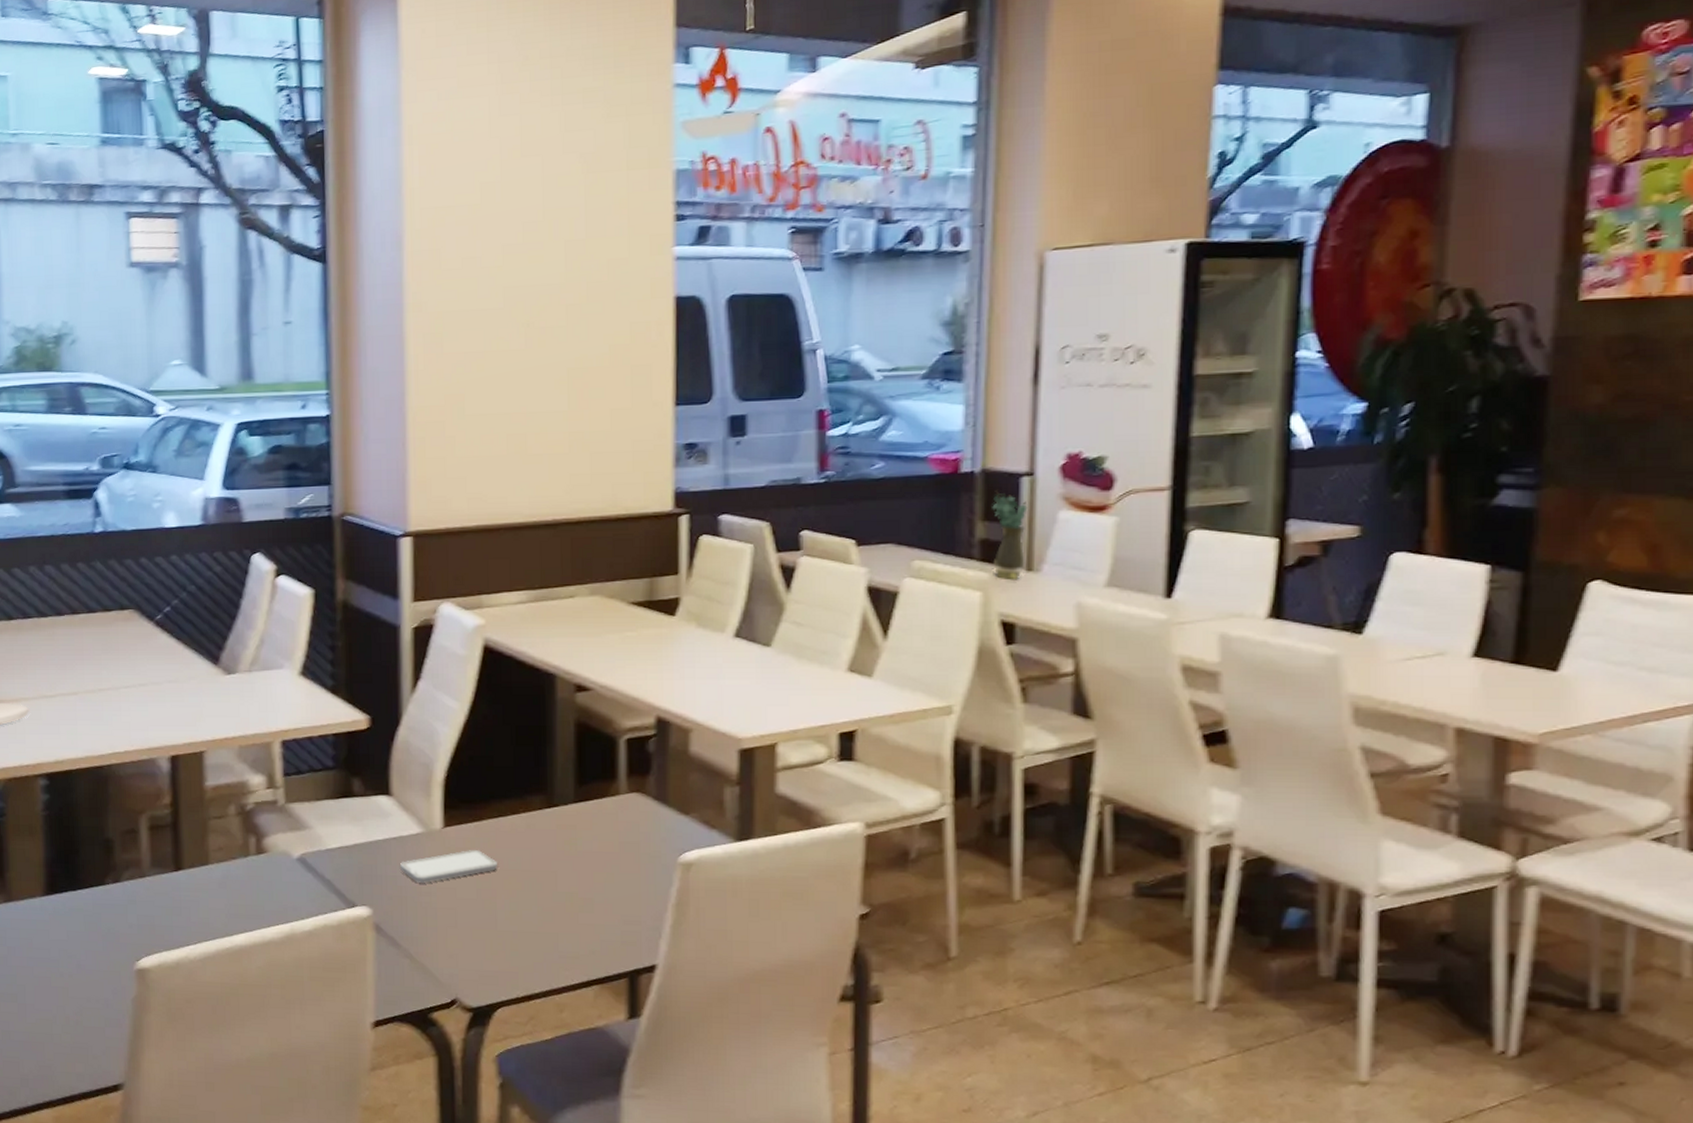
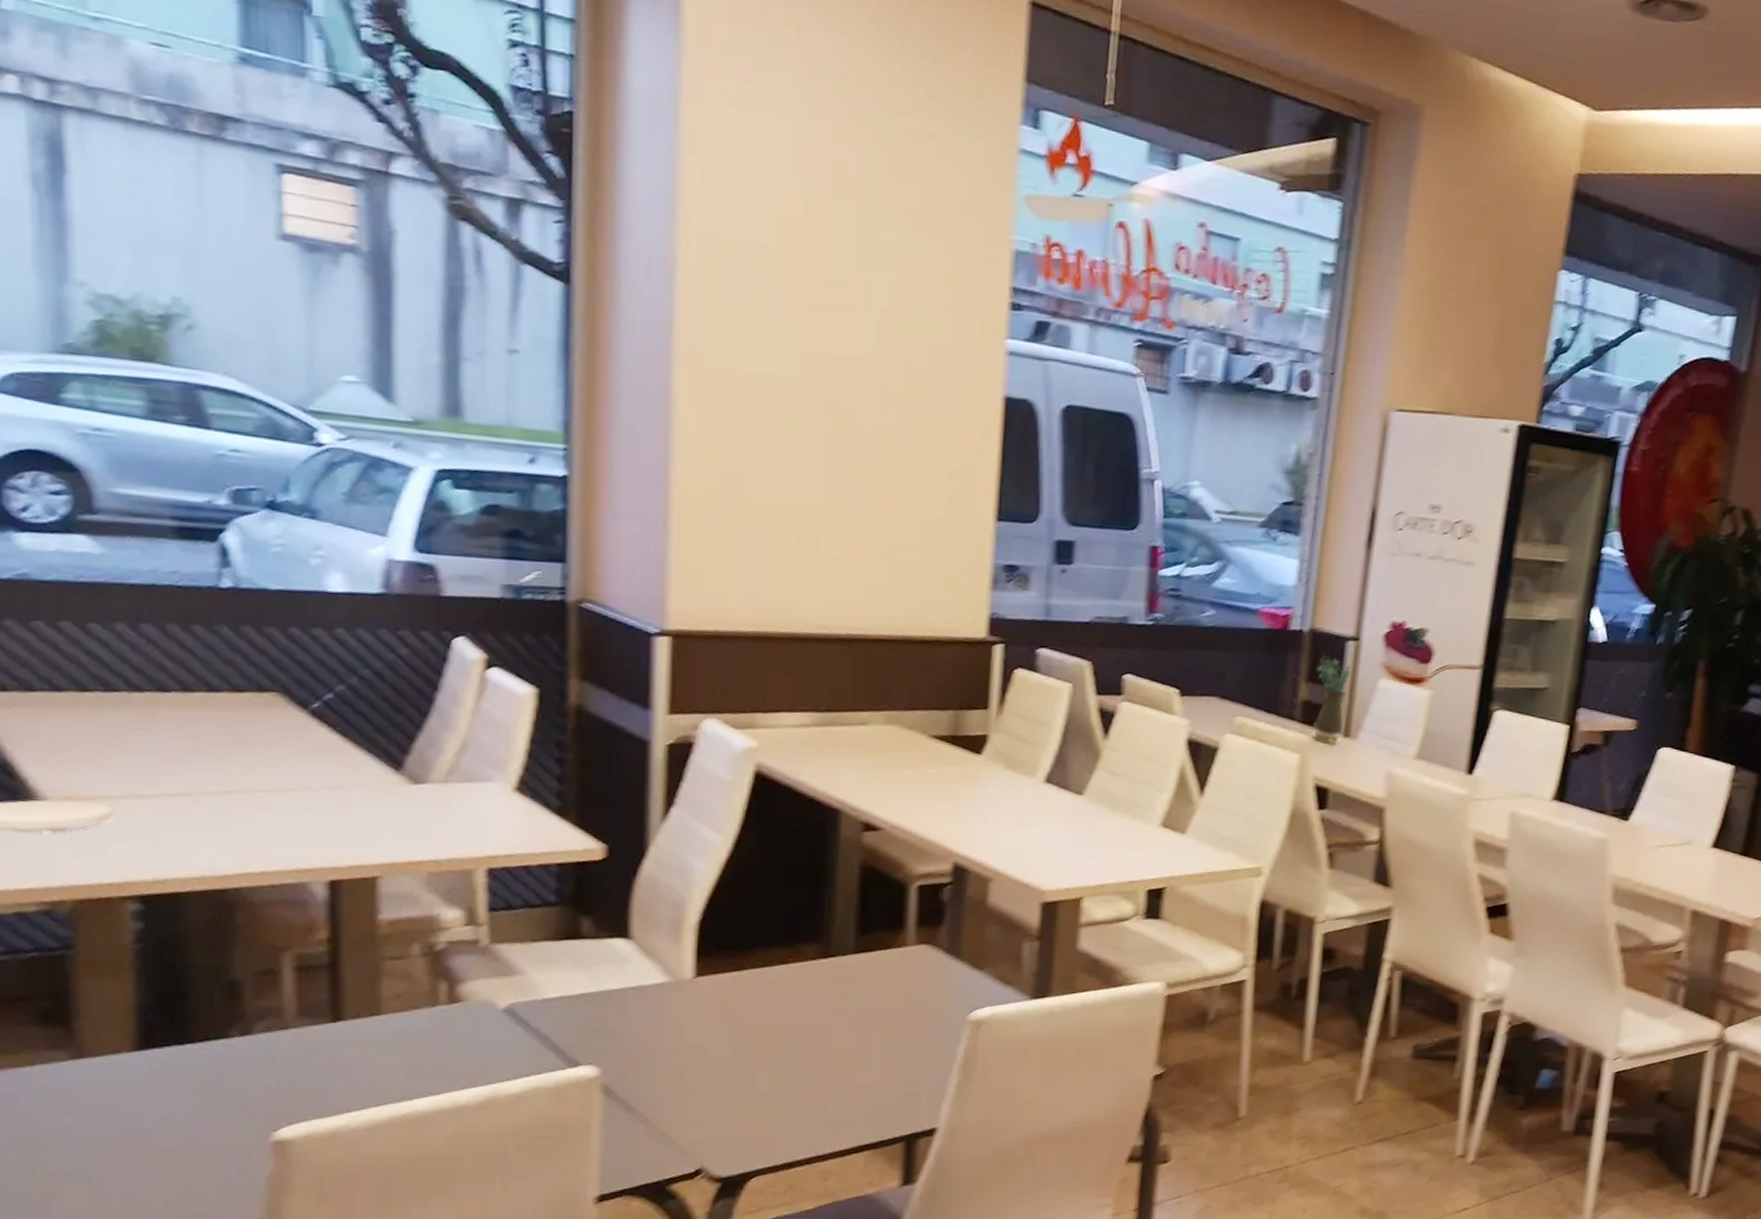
smartphone: present [400,850,497,883] -> none [639,1003,759,1039]

